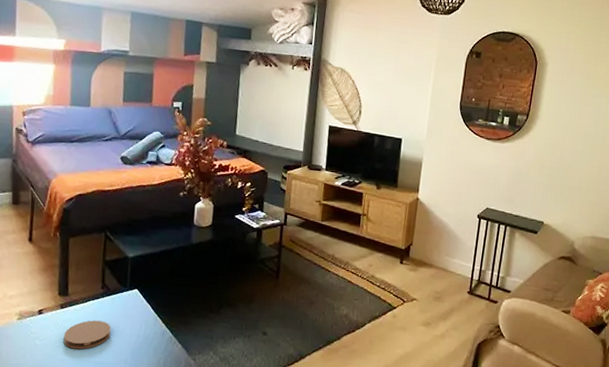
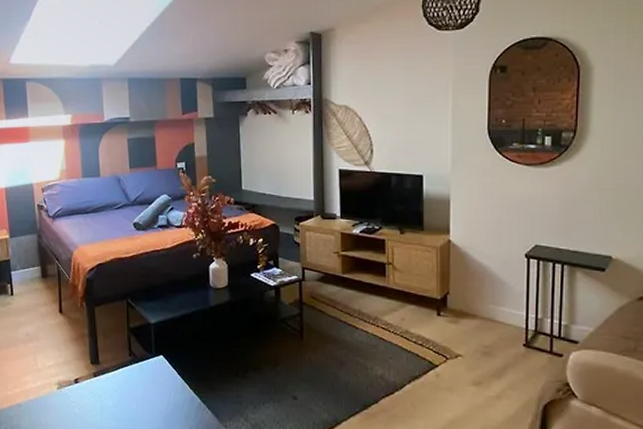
coaster: present [63,320,112,350] -> none [99,388,142,418]

